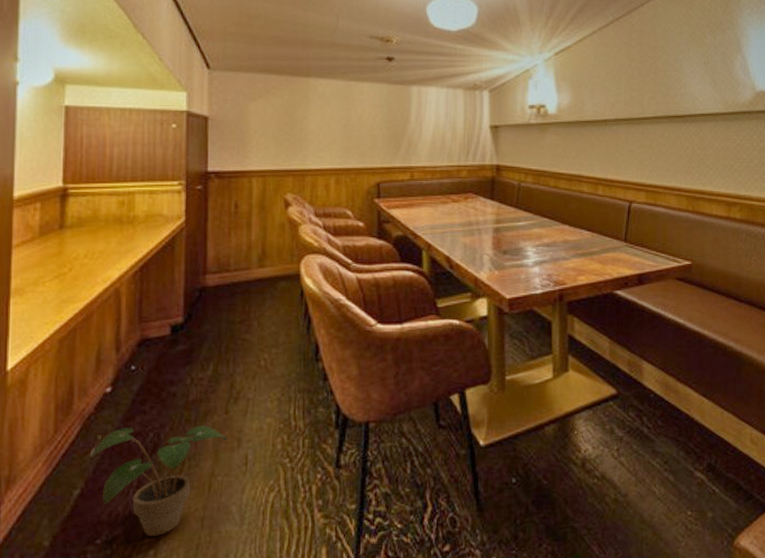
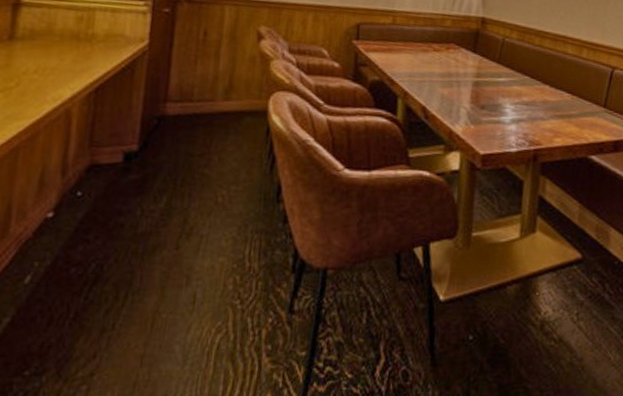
potted plant: present [89,425,229,536] -> none [23,256,178,371]

